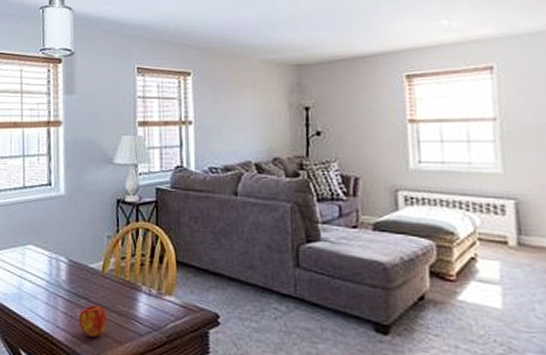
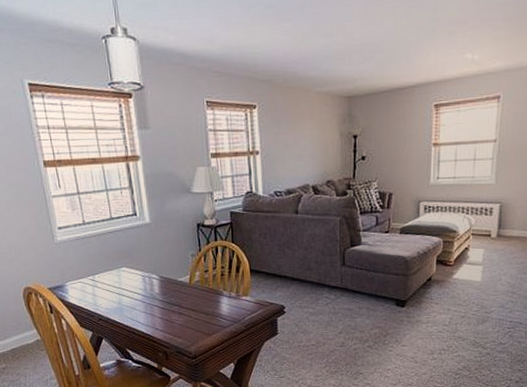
apple: present [79,305,108,337] -> none [173,309,197,333]

